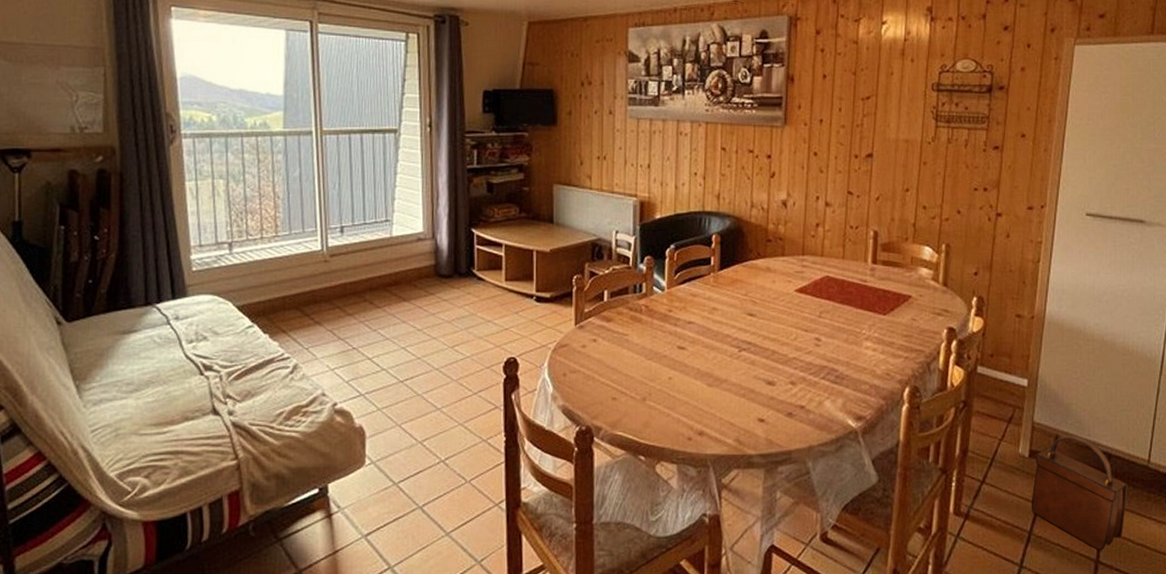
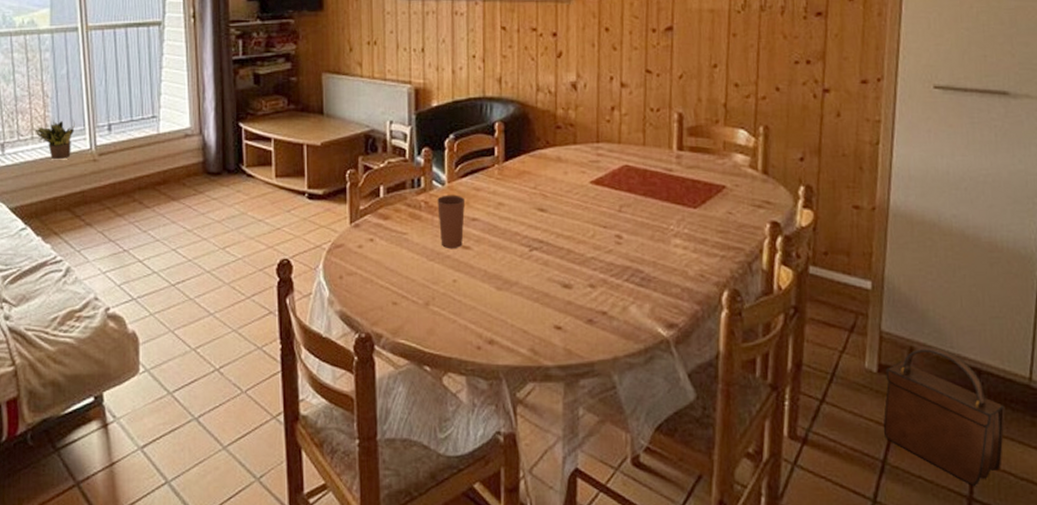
potted plant: none [265,221,306,260] -> present [35,120,75,160]
cup: none [657,300,683,348] -> present [437,195,466,248]

